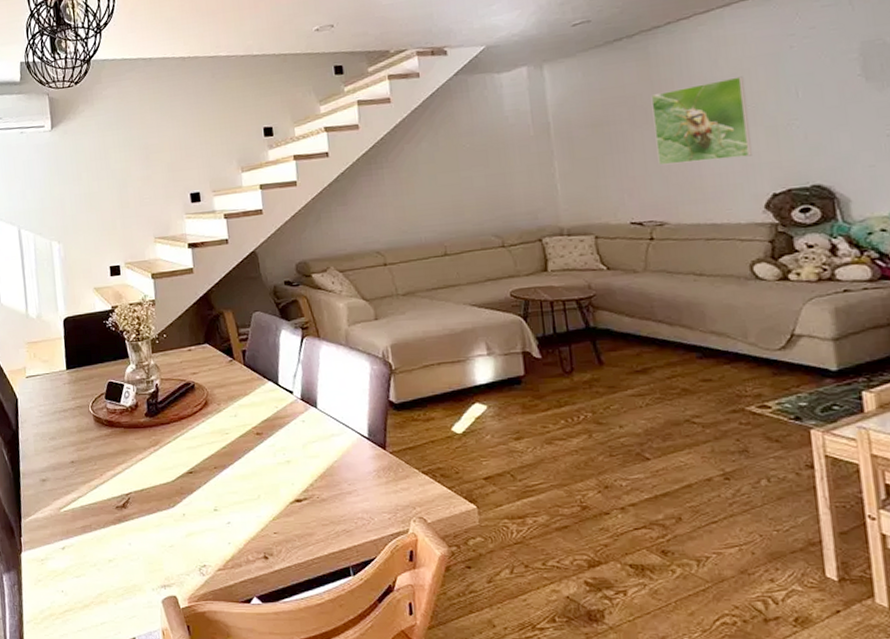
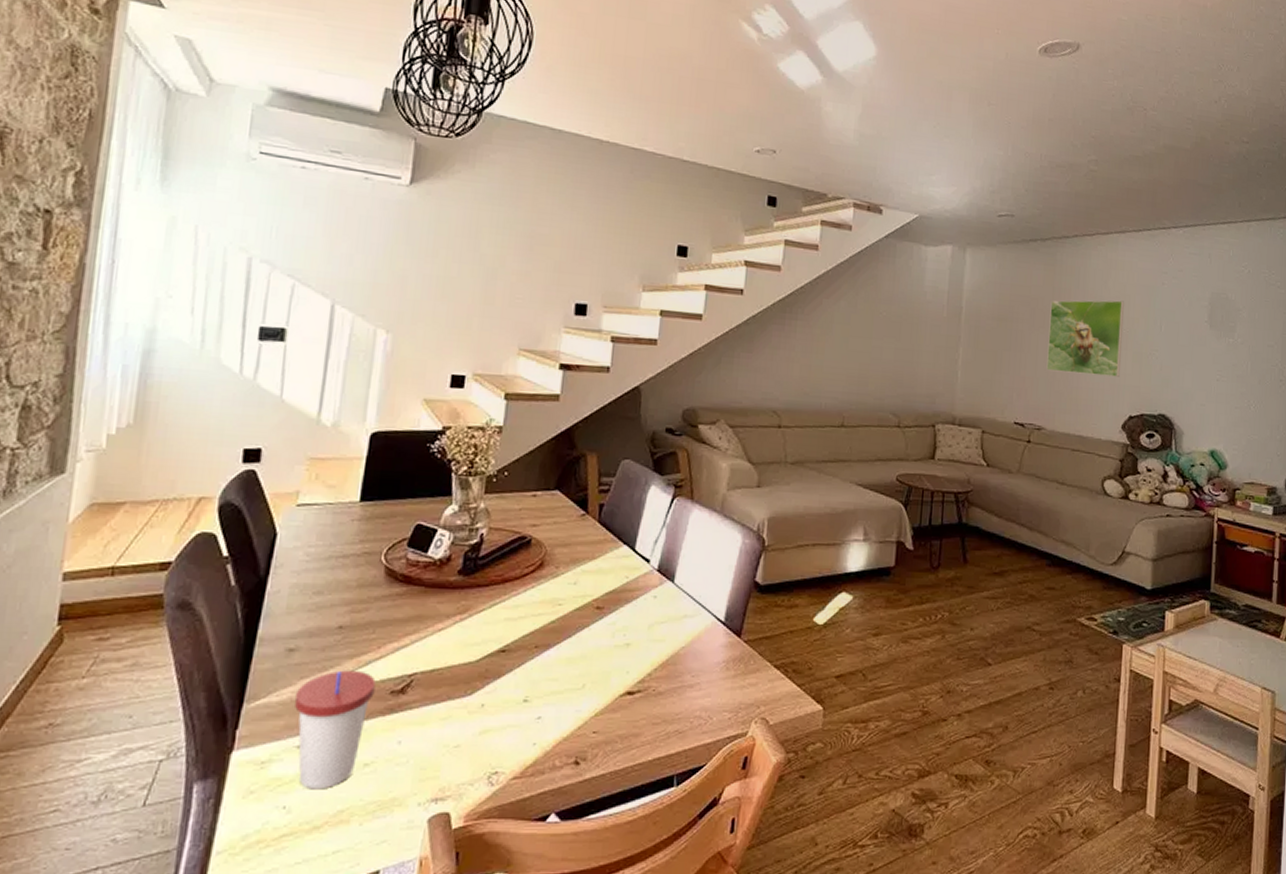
cup: none [53,492,105,579] -> present [294,670,376,790]

